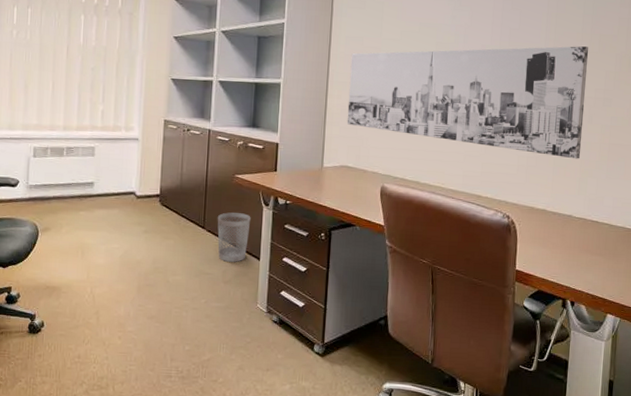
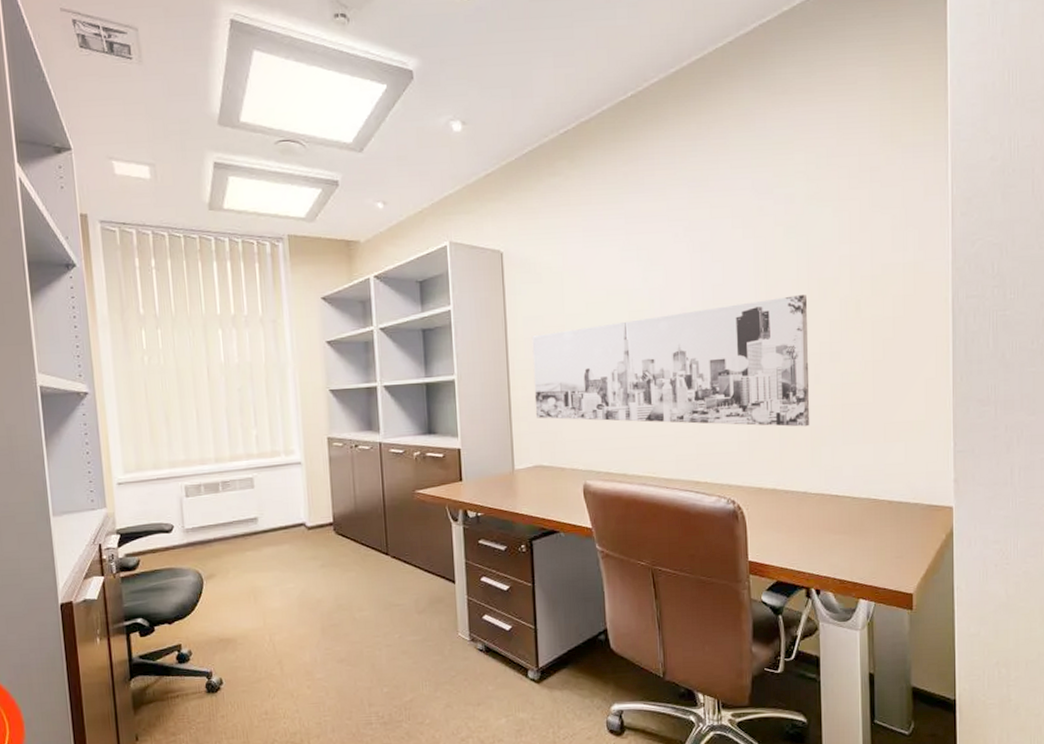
wastebasket: present [217,212,251,262] -> none [401,533,440,589]

